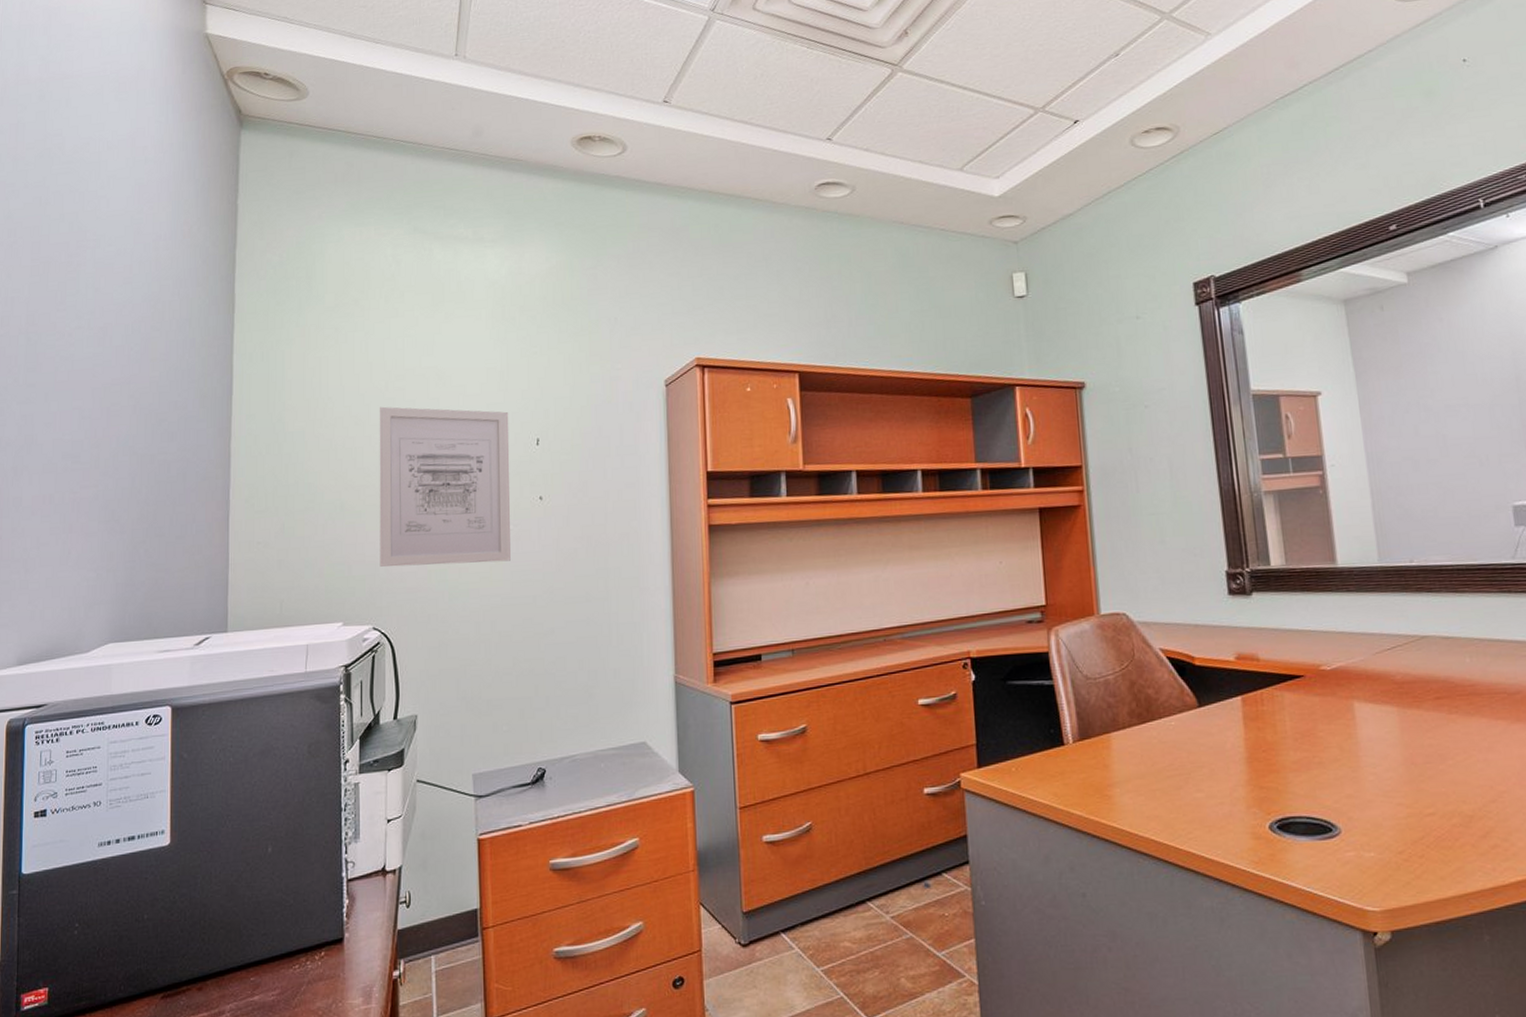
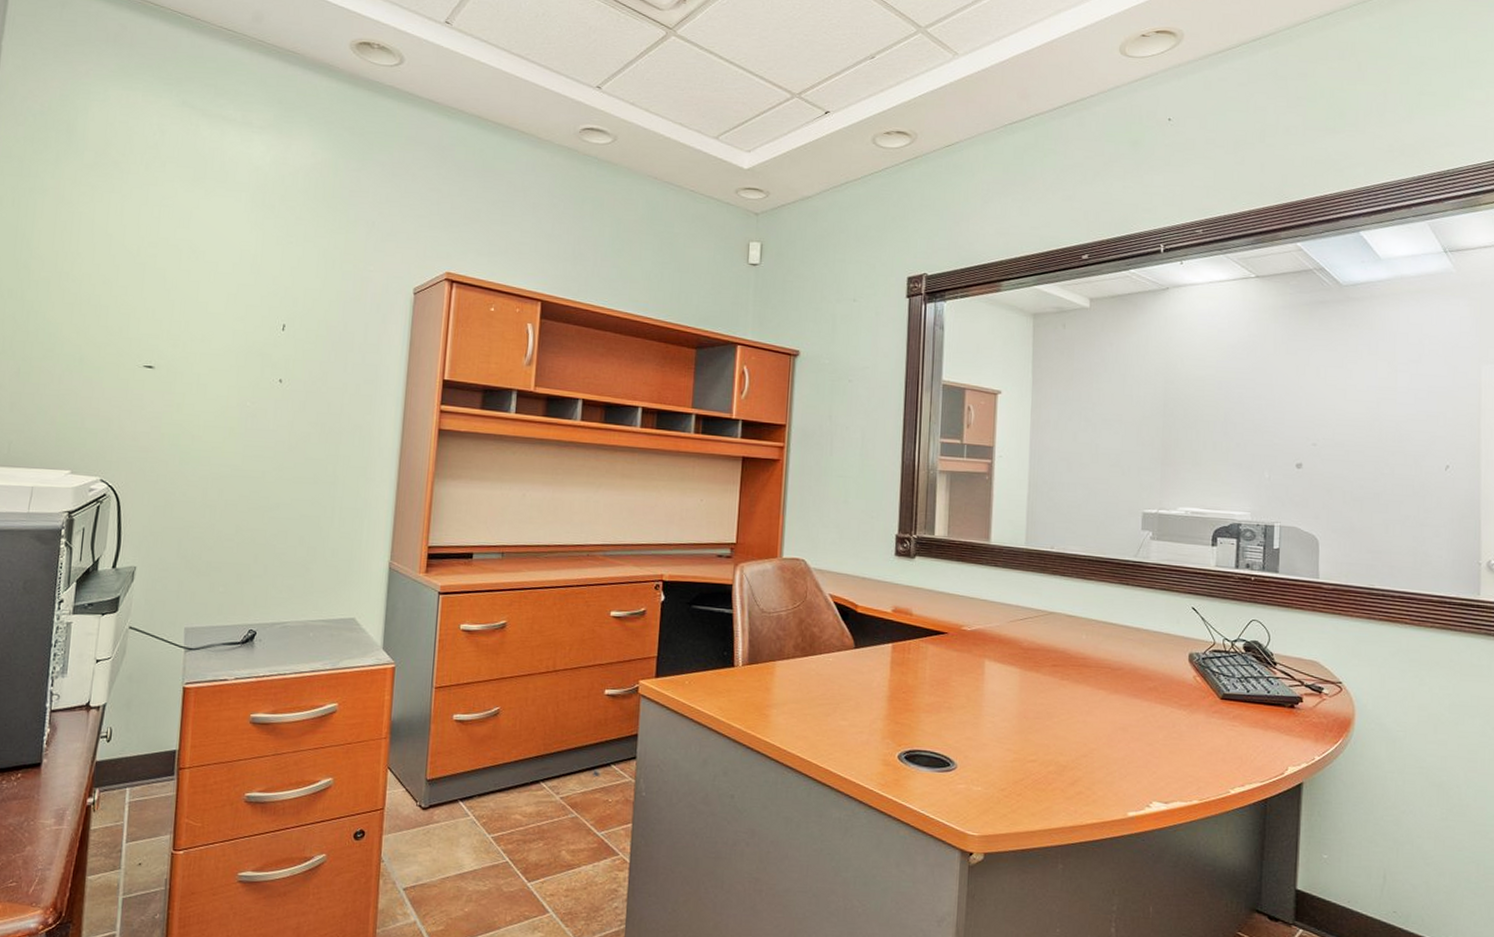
wall art: present [379,406,511,567] -> none [113,270,258,435]

